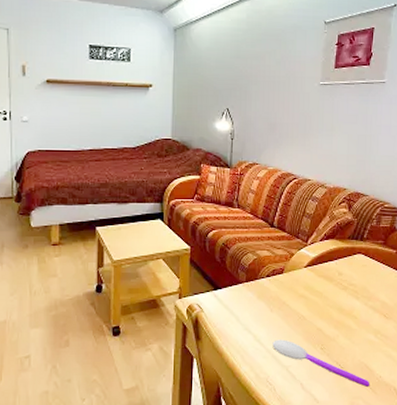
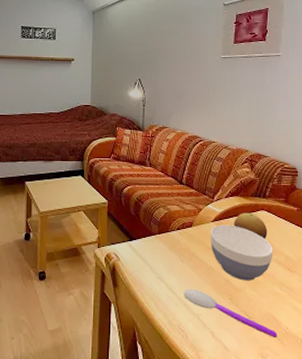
bowl: none [302,270,369,329] -> present [210,225,273,281]
fruit: none [328,256,364,285] -> present [234,212,268,239]

